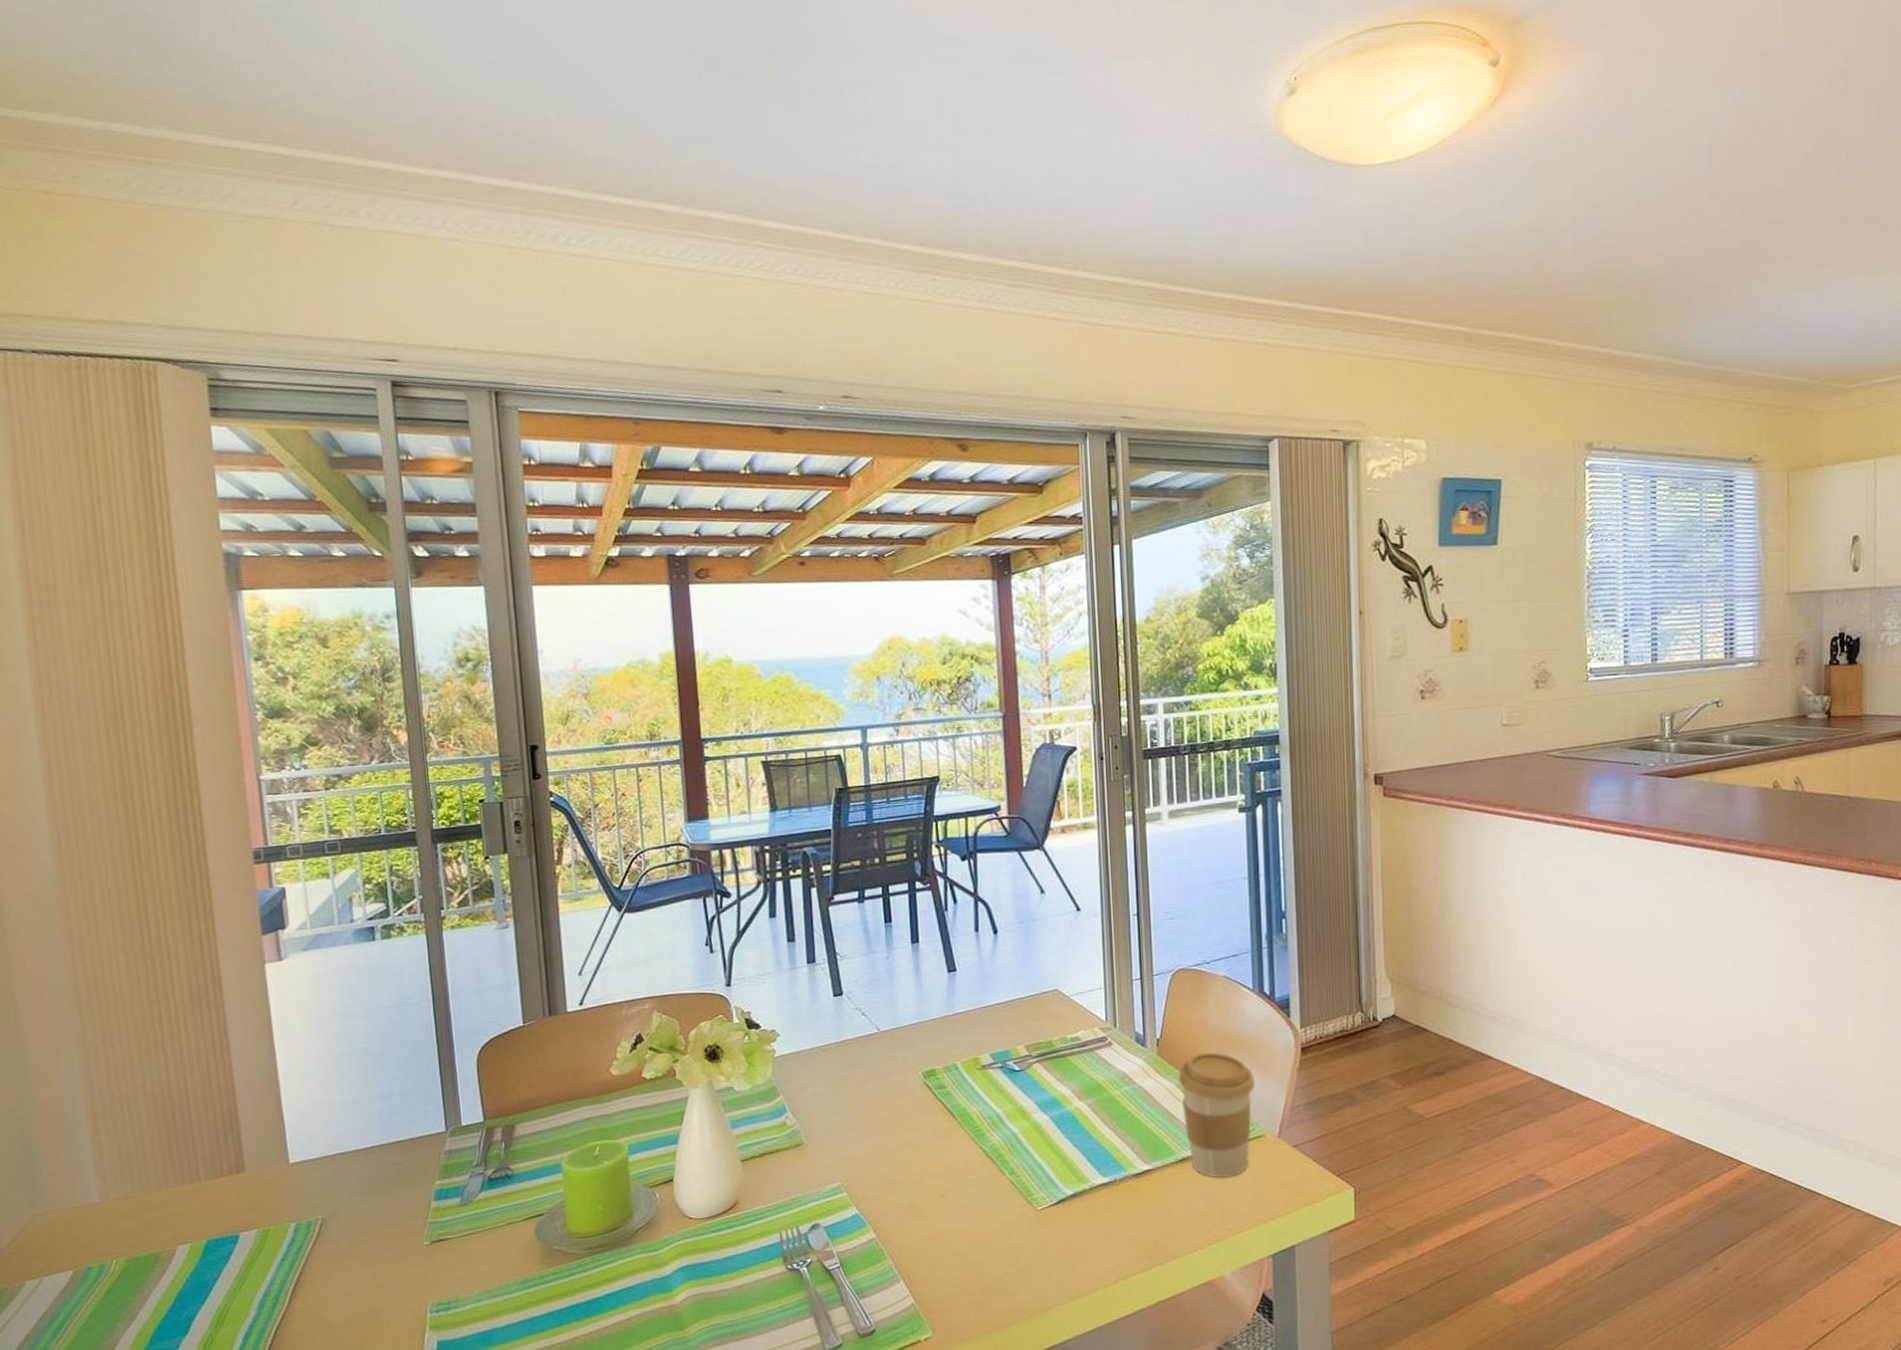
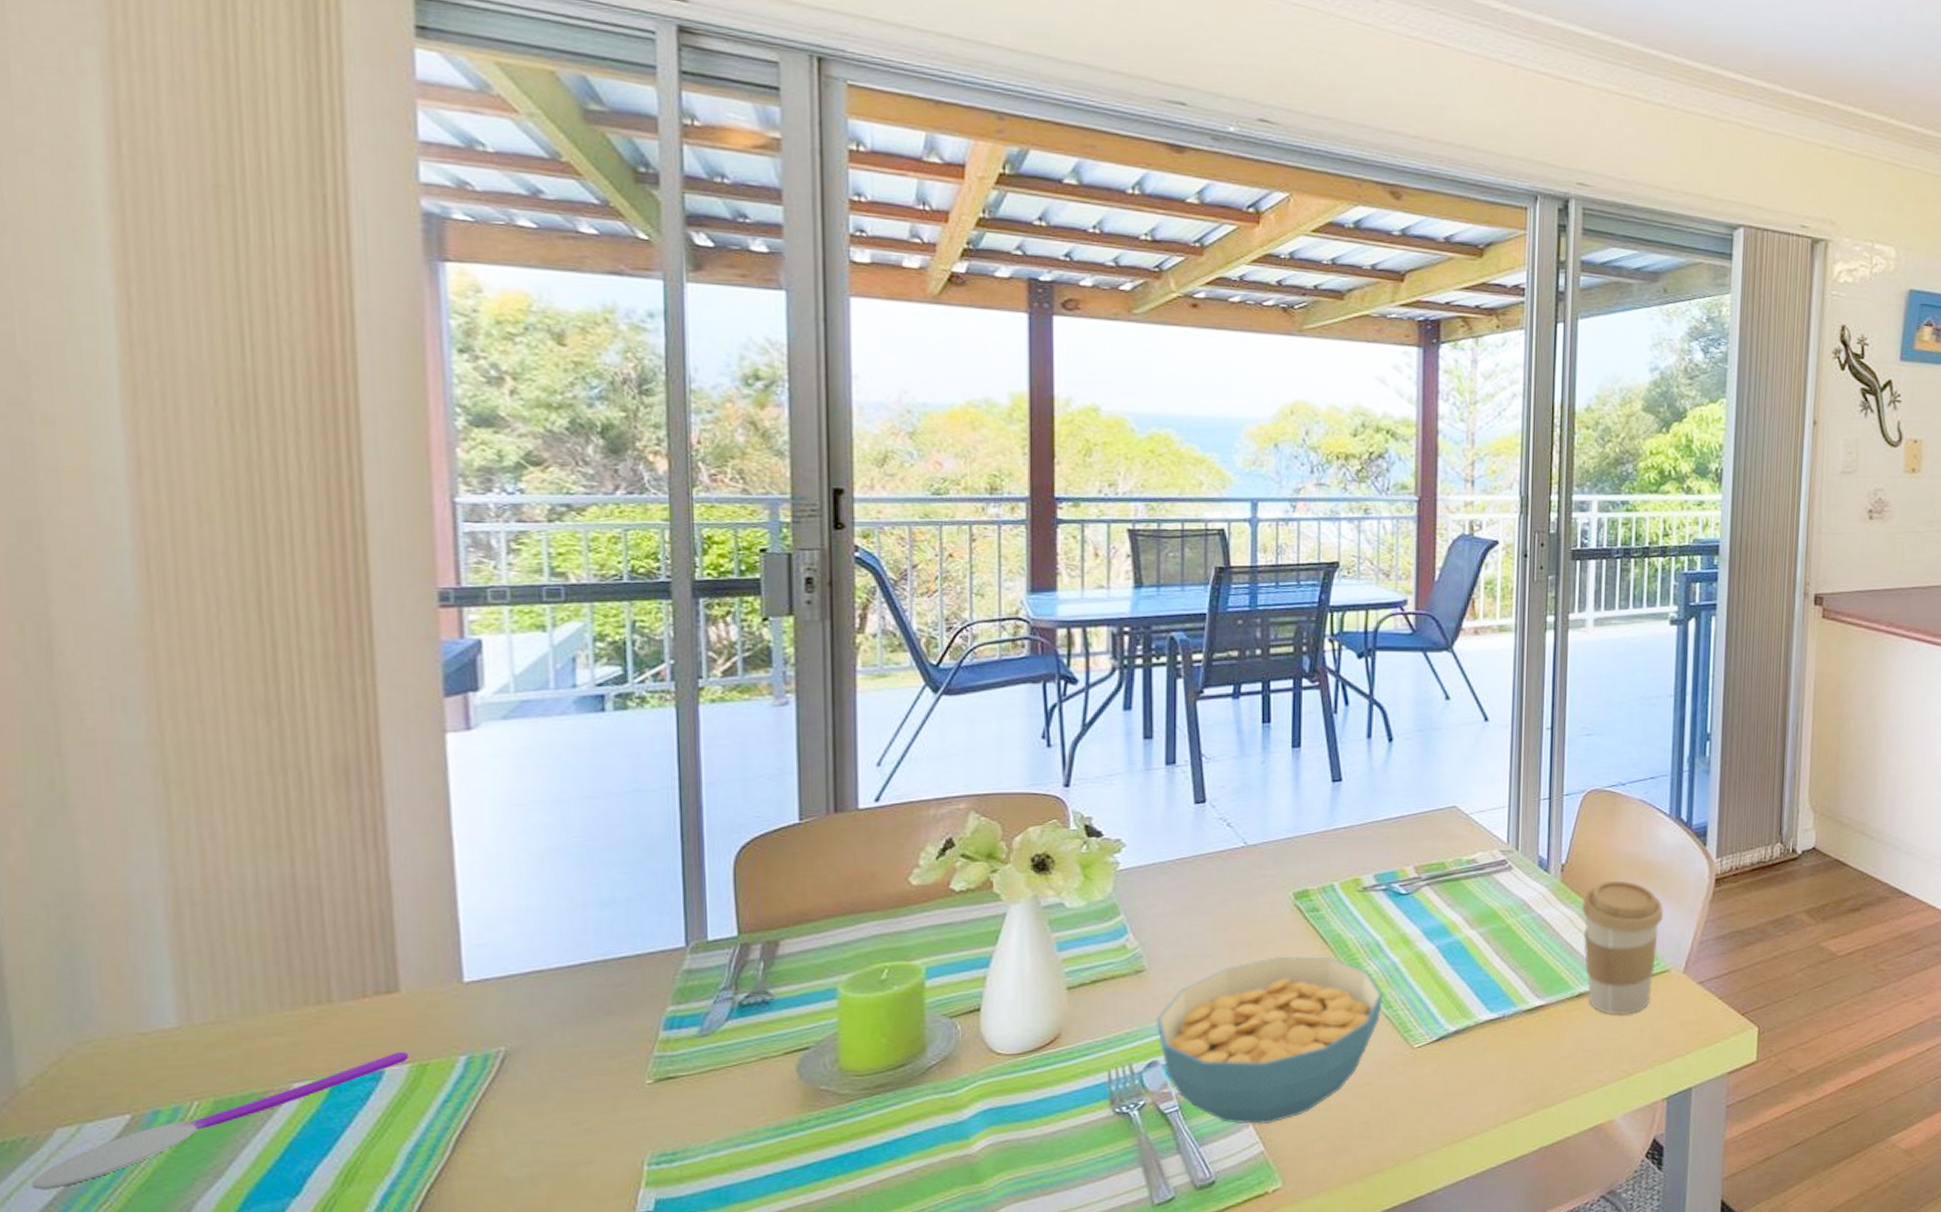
spoon: none [12,1219,255,1328] -> present [31,1051,408,1189]
cereal bowl: none [815,1129,1007,1279] -> present [1155,956,1383,1124]

